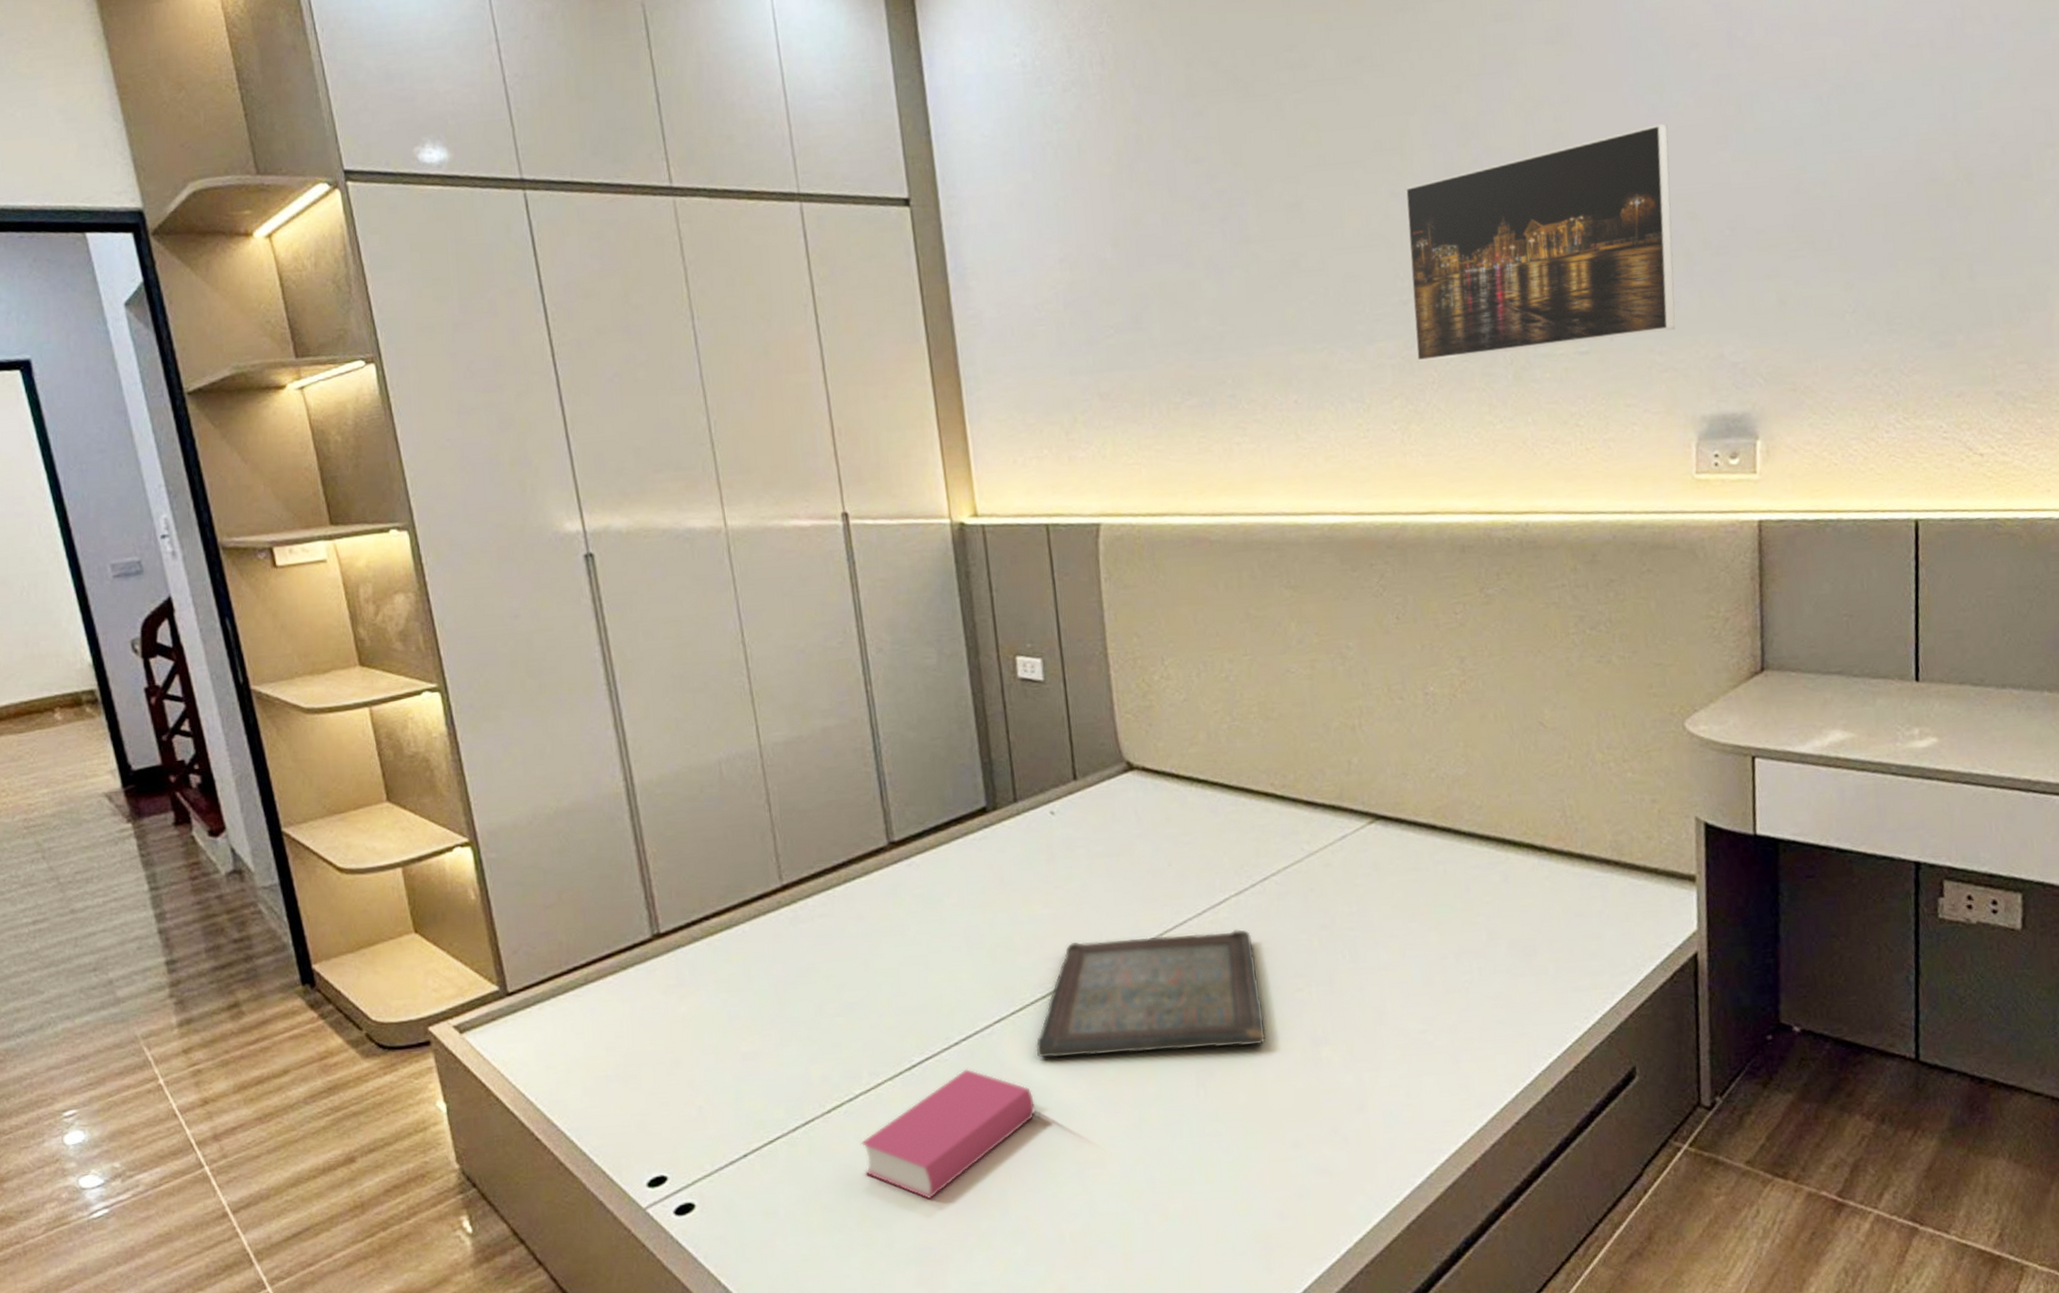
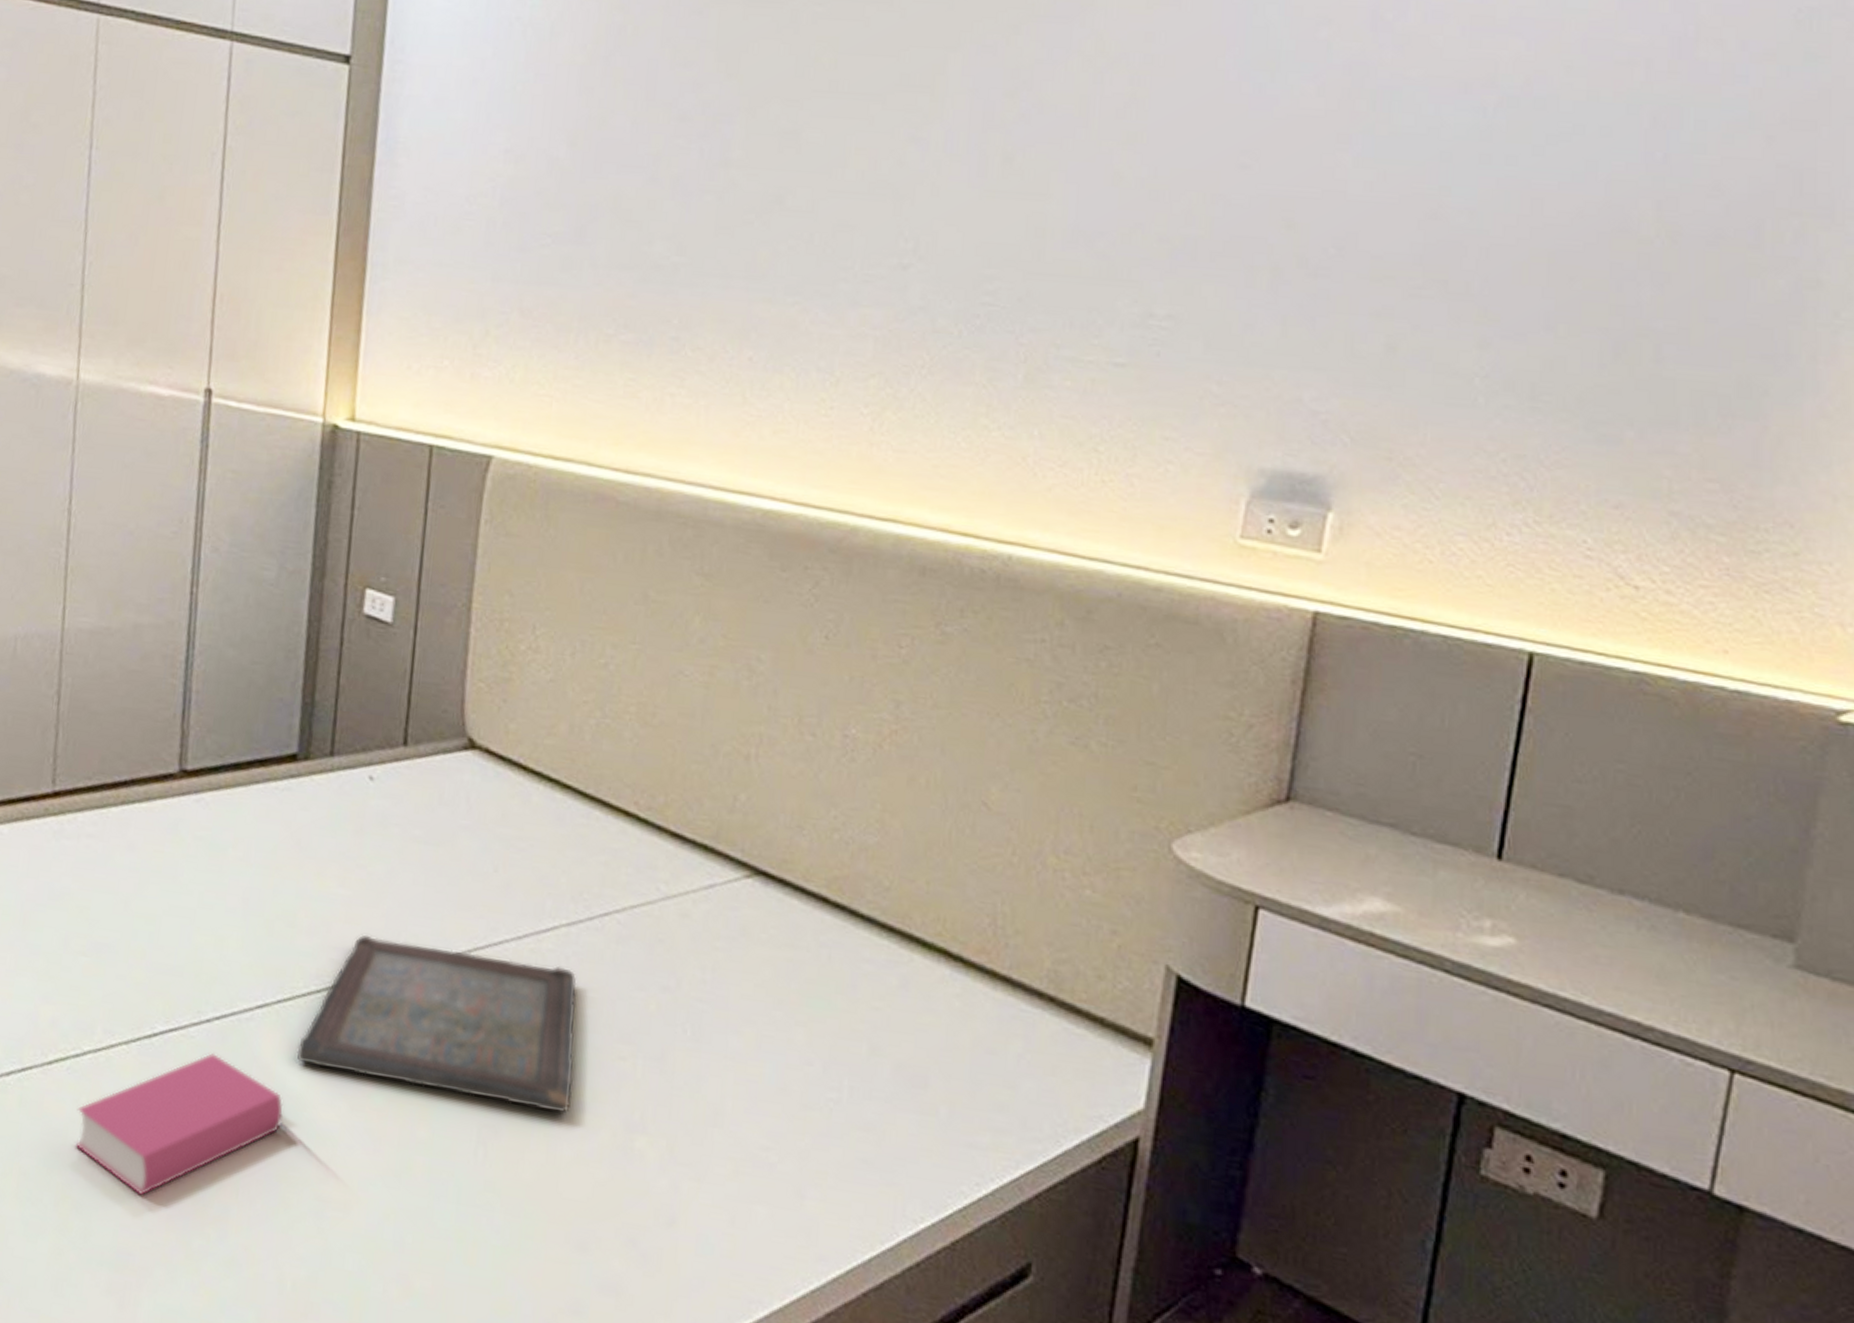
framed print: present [1404,123,1676,362] -> none [907,107,1275,358]

